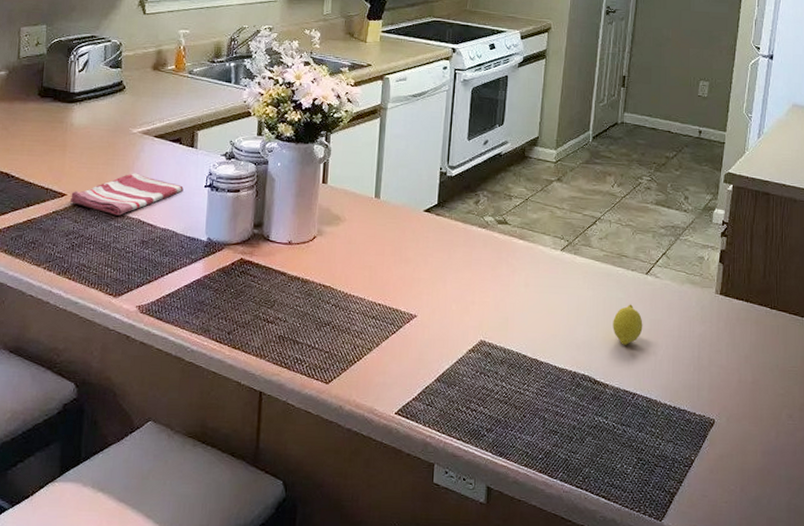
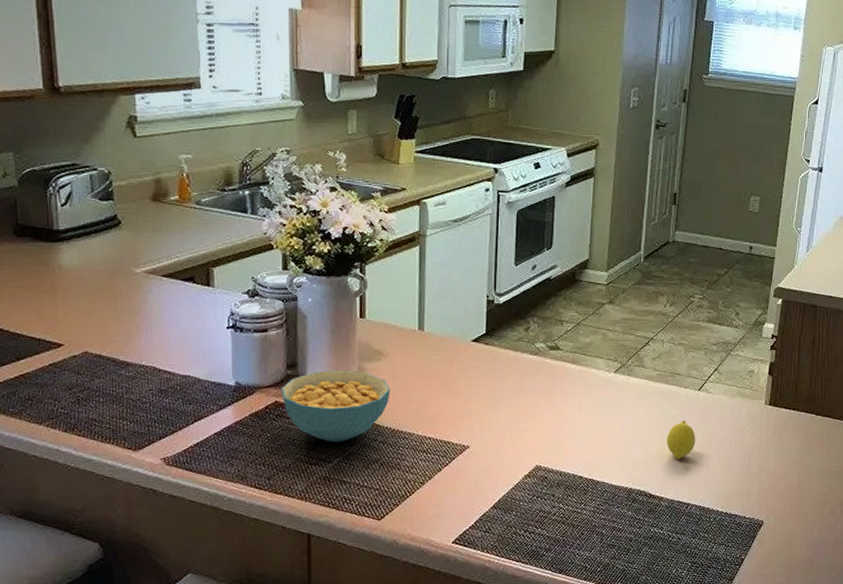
dish towel: present [70,173,184,216] -> none [69,317,203,364]
cereal bowl: none [247,232,346,302] -> present [281,370,390,442]

